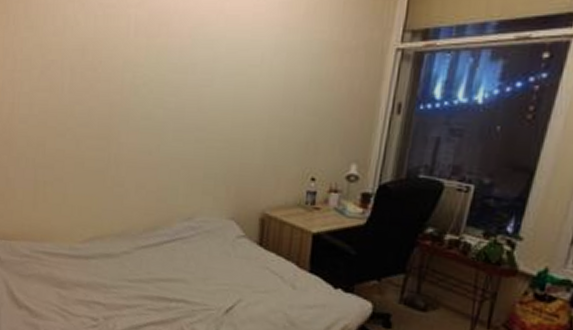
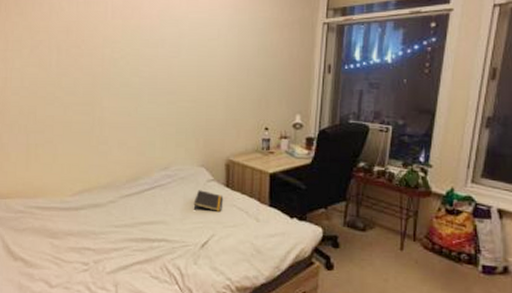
notepad: none [218,247,255,274] -> present [193,190,224,211]

